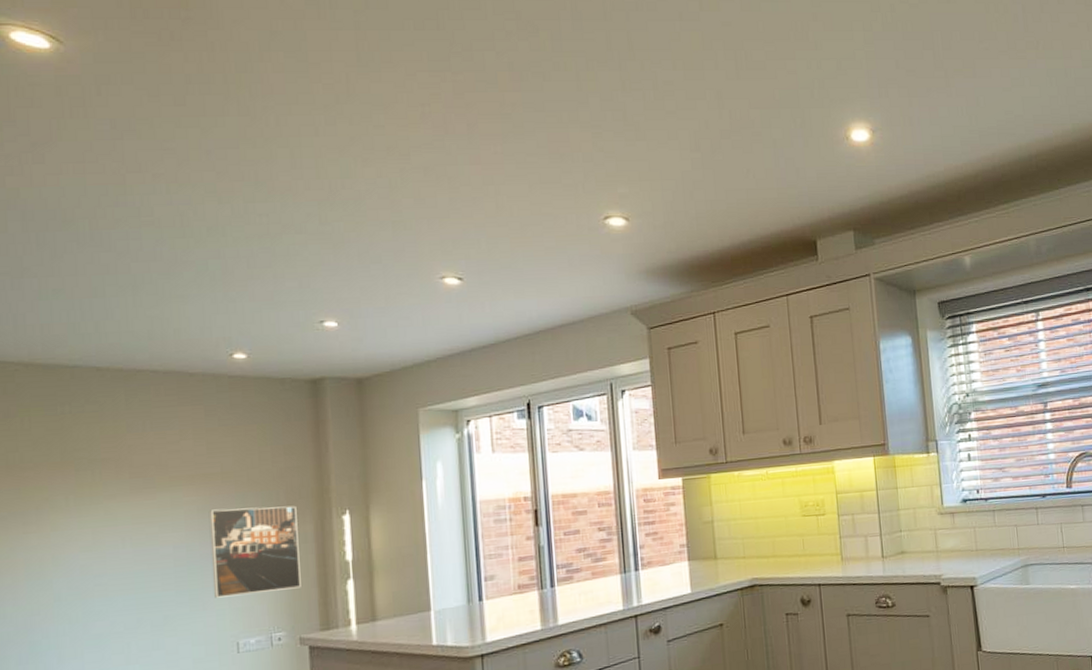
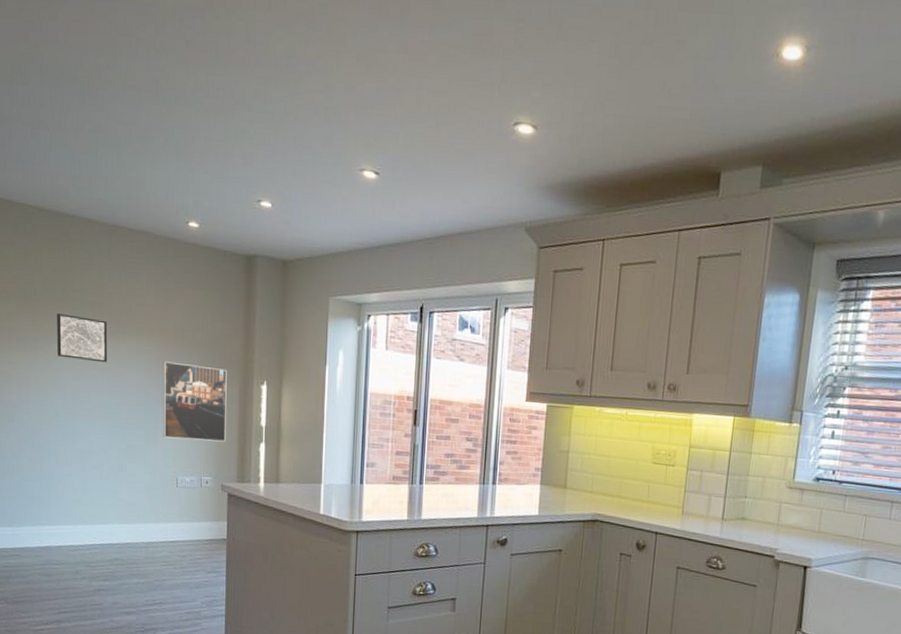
wall art: none [54,477,131,529] -> present [57,313,108,363]

